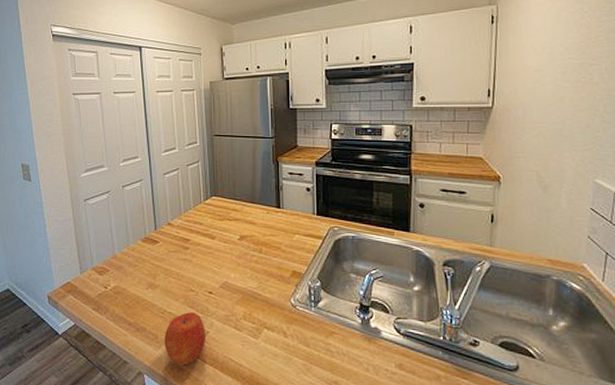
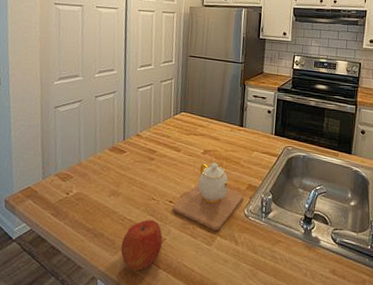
teapot: none [213,249,289,322] -> present [172,162,244,231]

